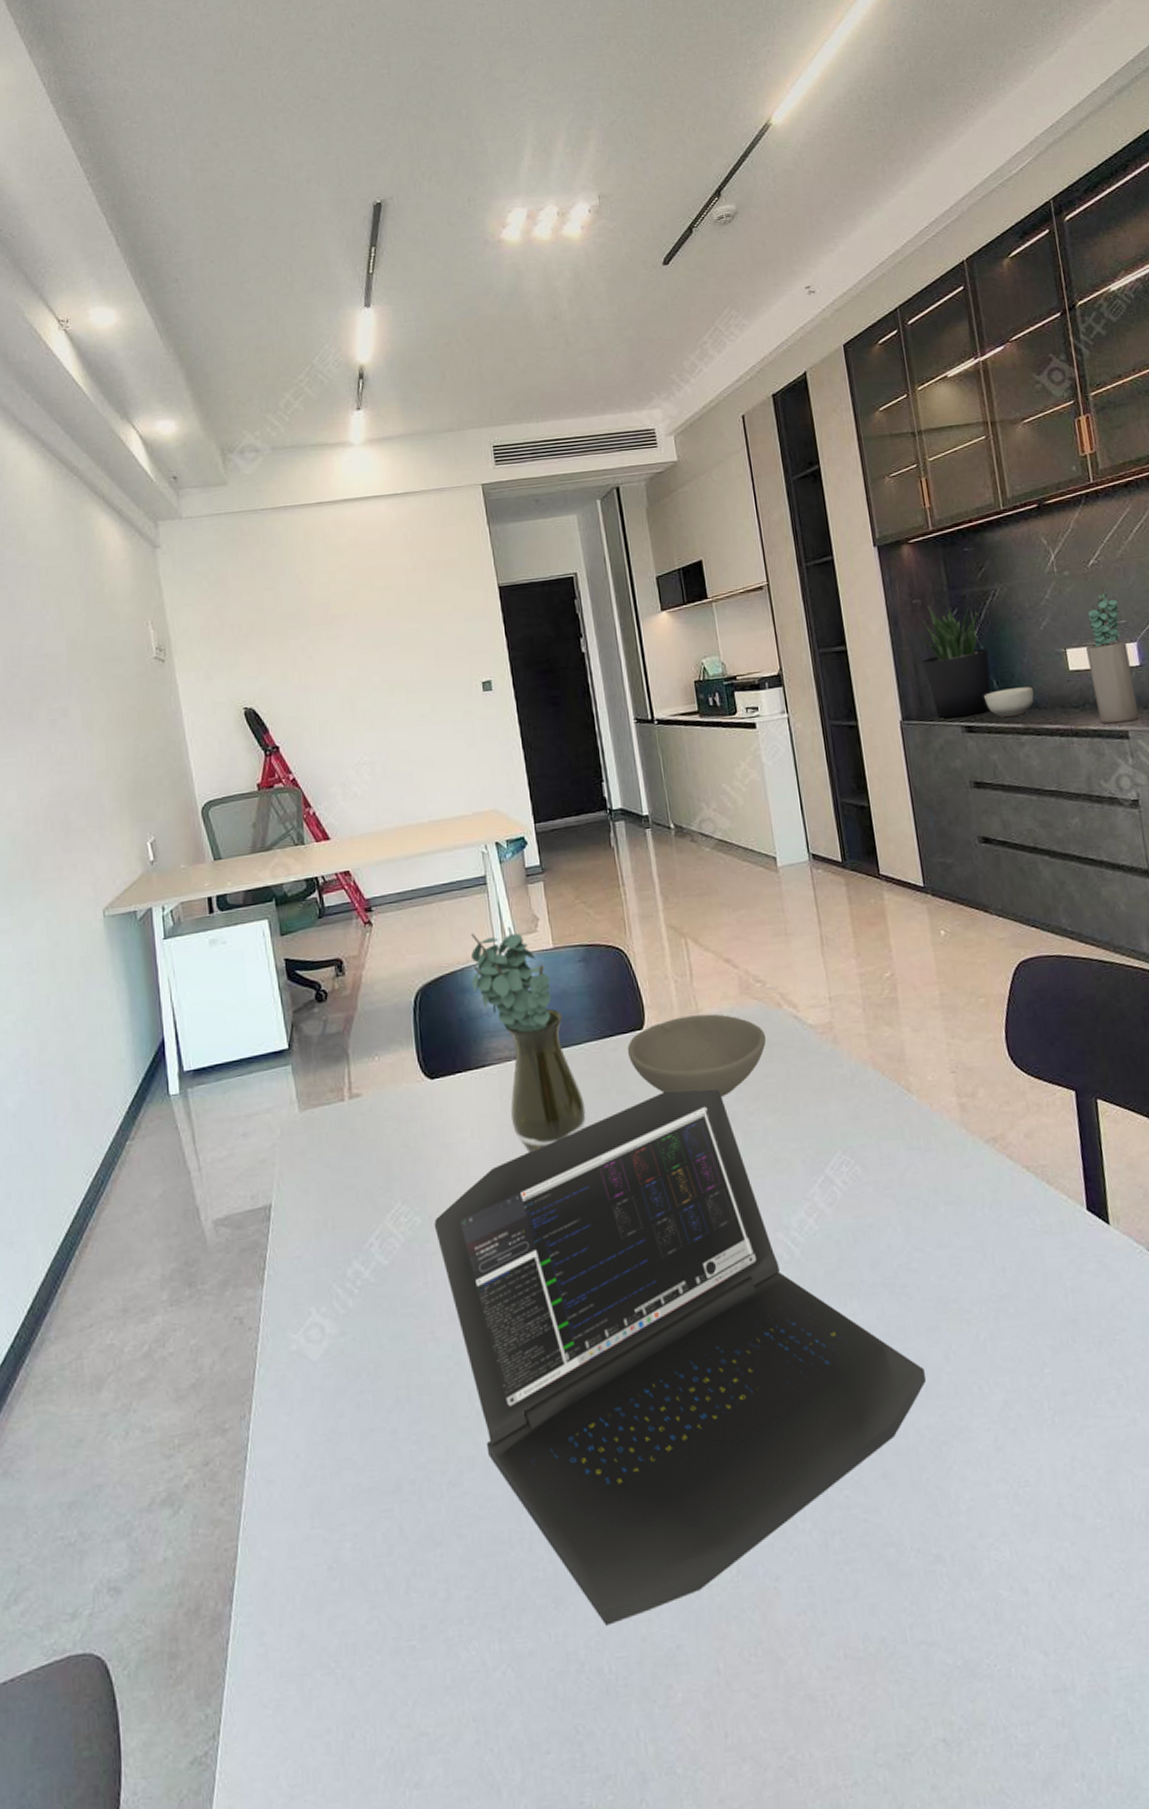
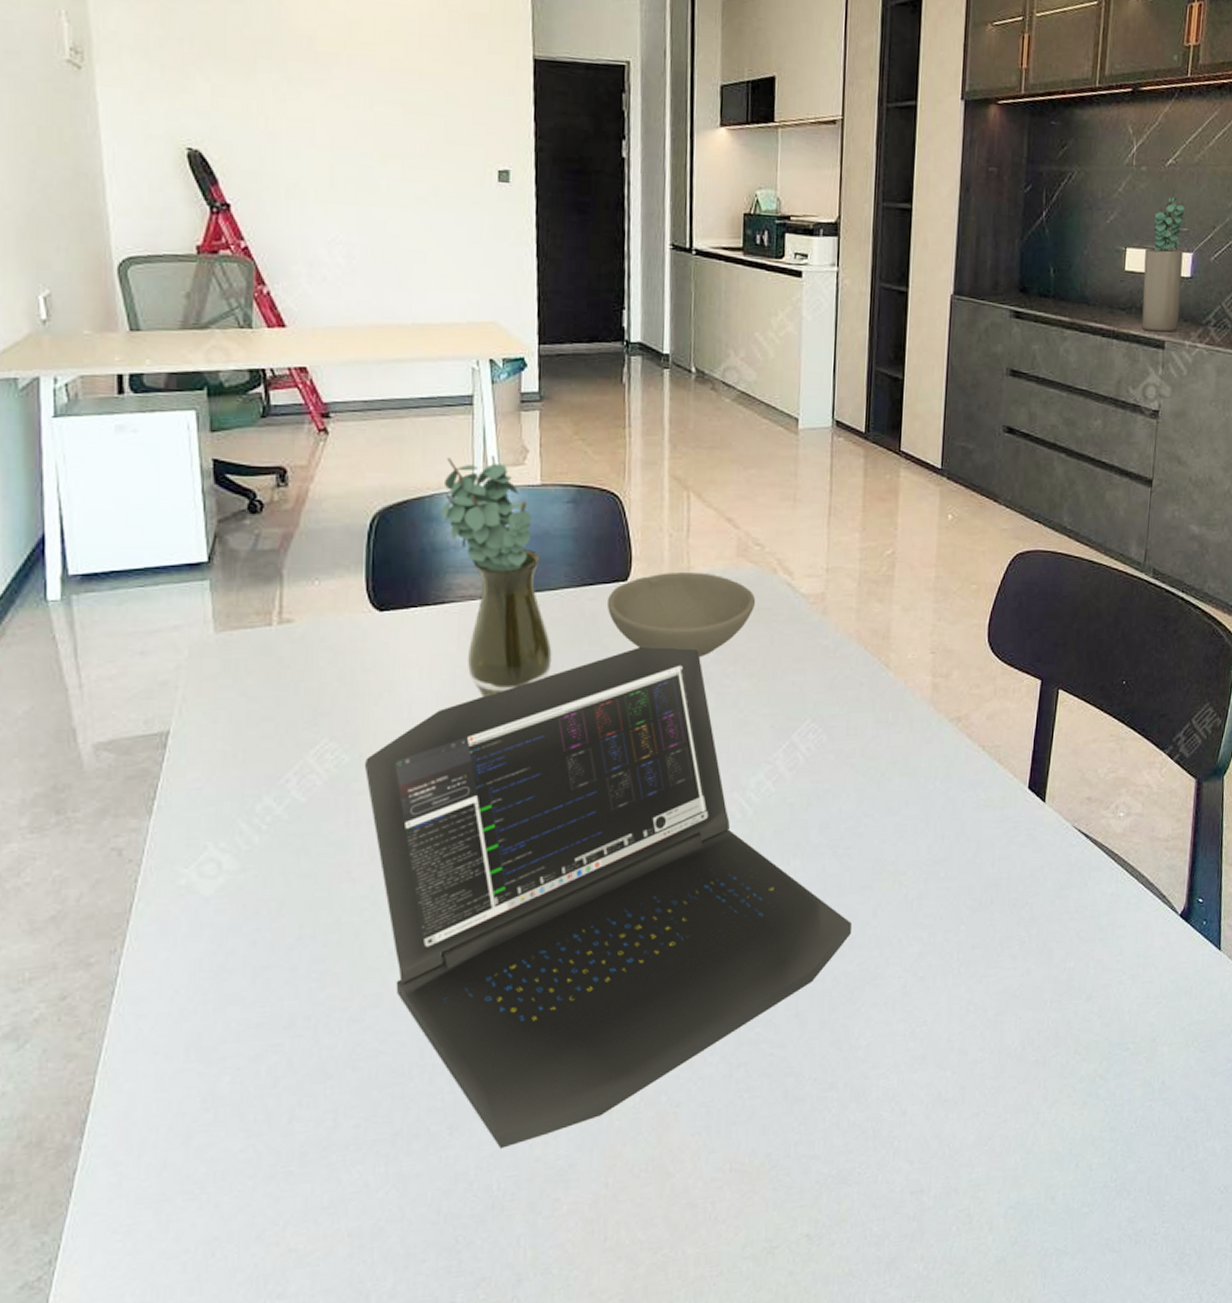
planter: present [918,605,991,719] -> none [985,176,1053,301]
bowl: present [983,686,1034,717] -> none [1037,278,1088,308]

